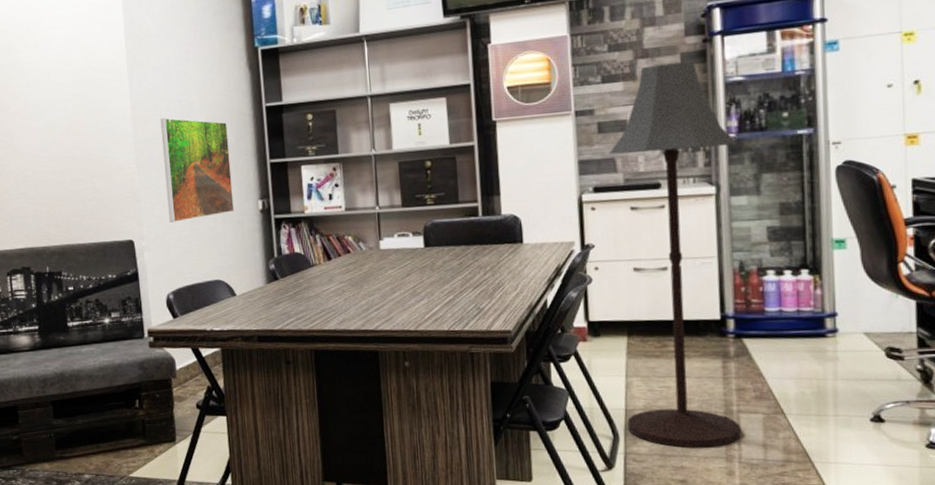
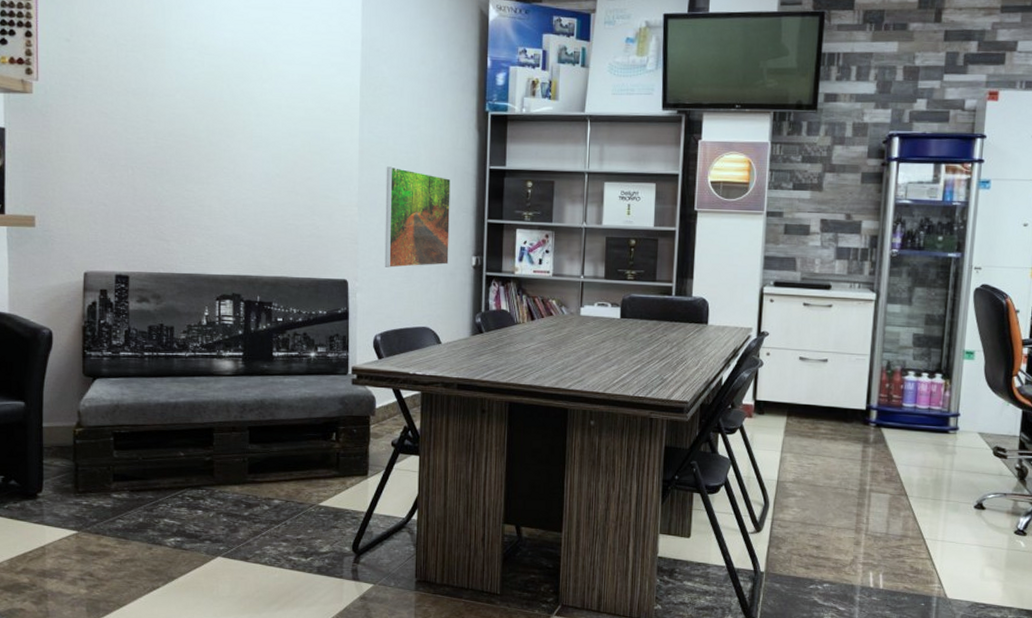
floor lamp: present [609,61,742,448] -> none [777,180,899,520]

